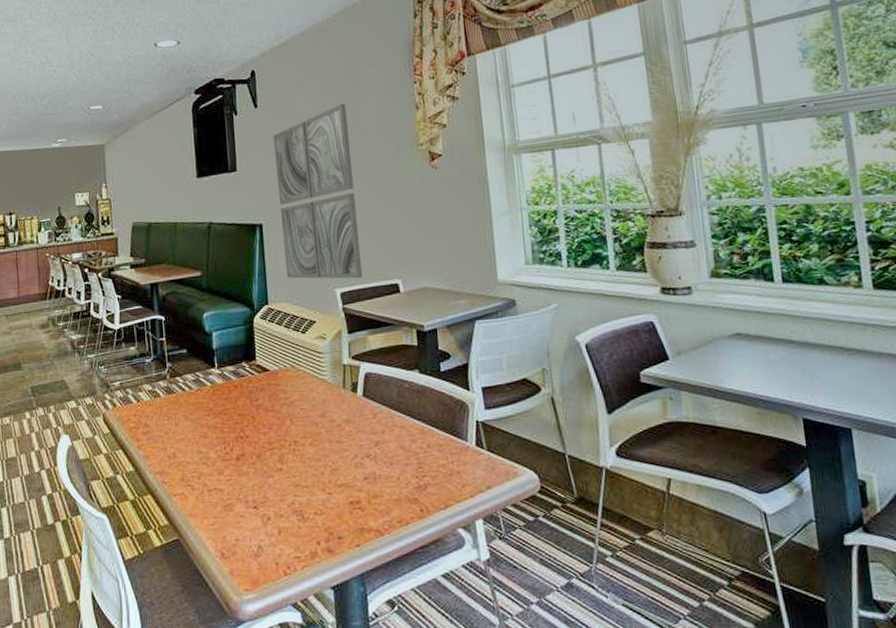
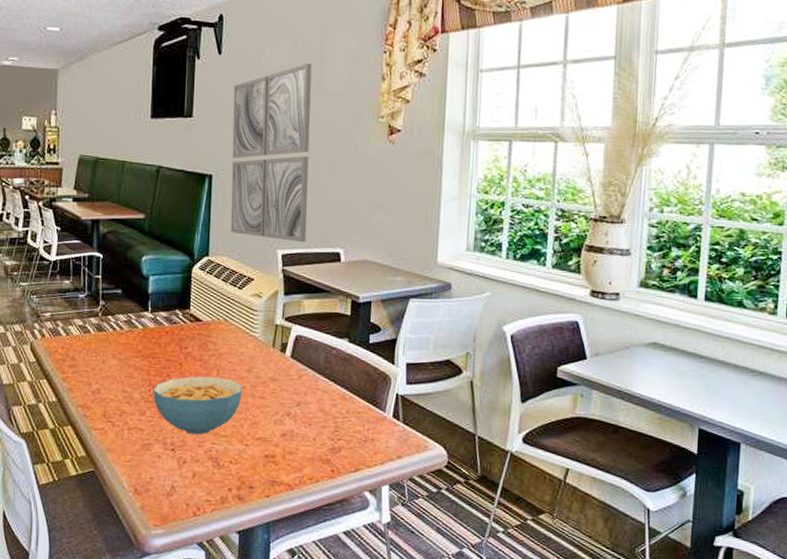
cereal bowl: none [229,425,319,489] -> present [153,376,243,435]

